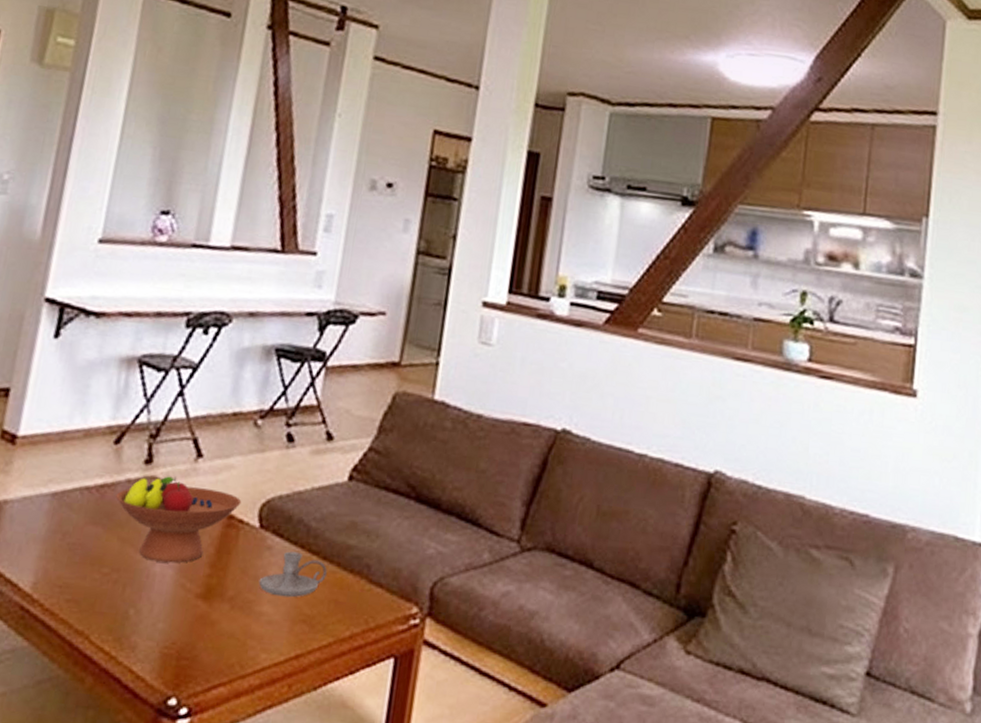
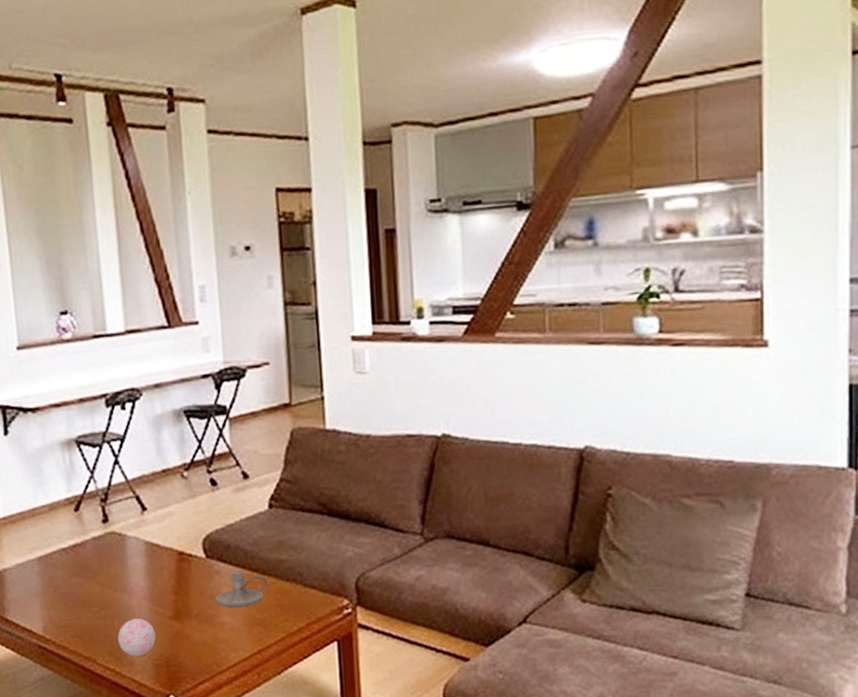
fruit bowl: present [116,476,242,563] -> none [87,529,187,597]
decorative ball: none [123,590,174,640] -> present [117,619,156,657]

